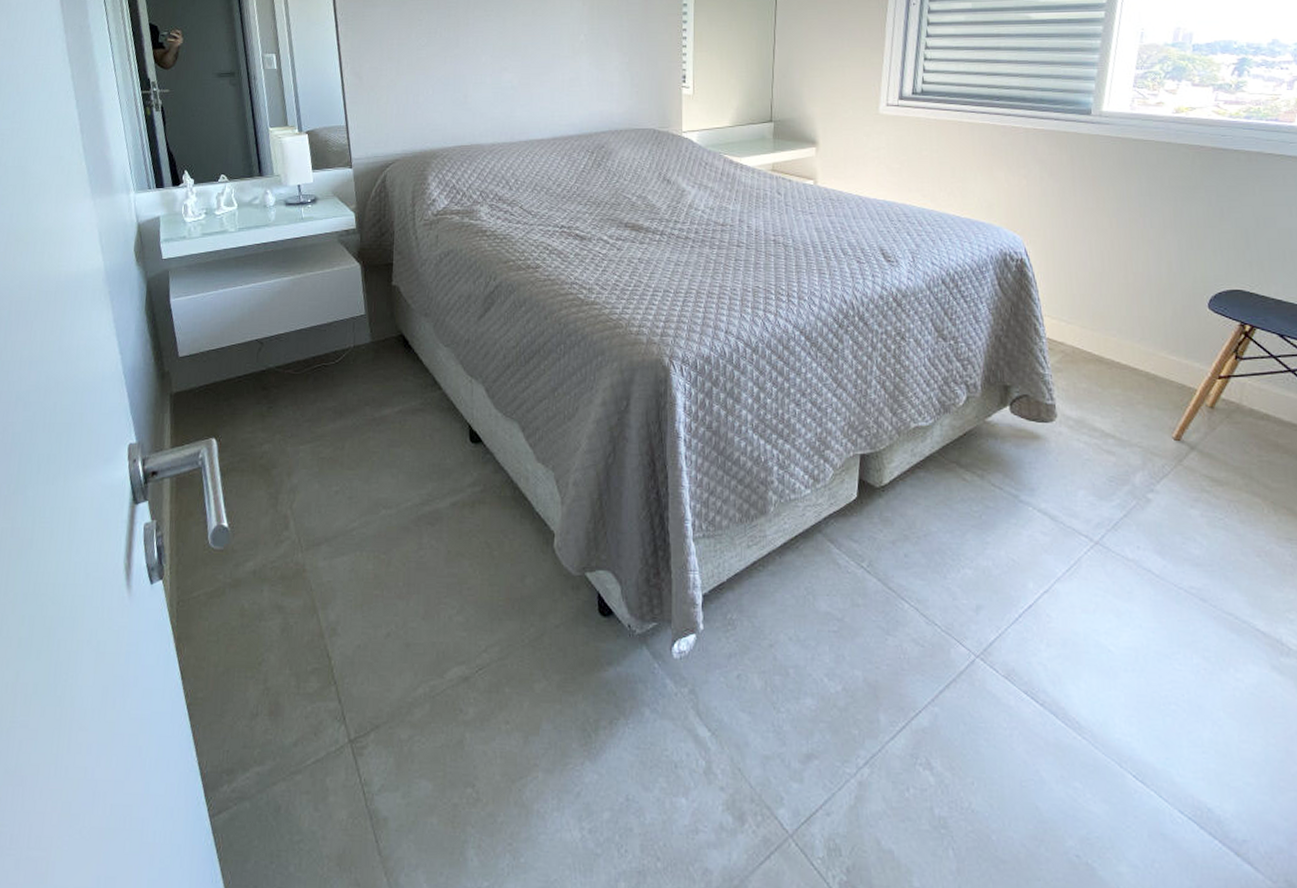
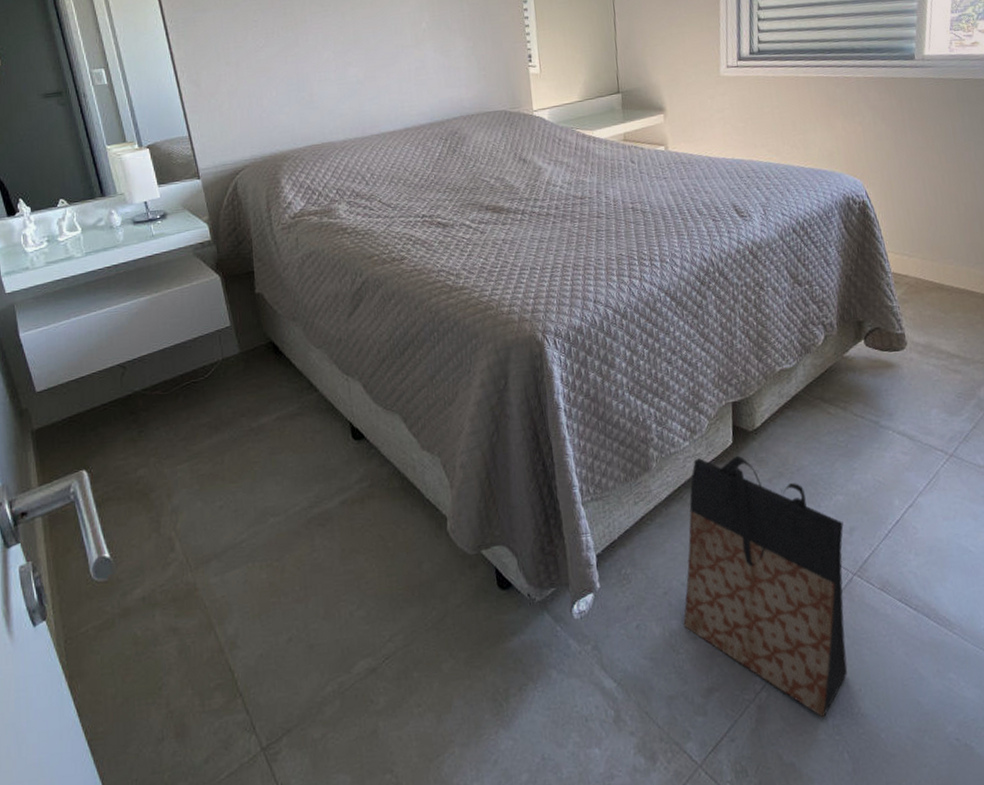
bag: none [787,507,970,807] -> present [683,455,848,718]

